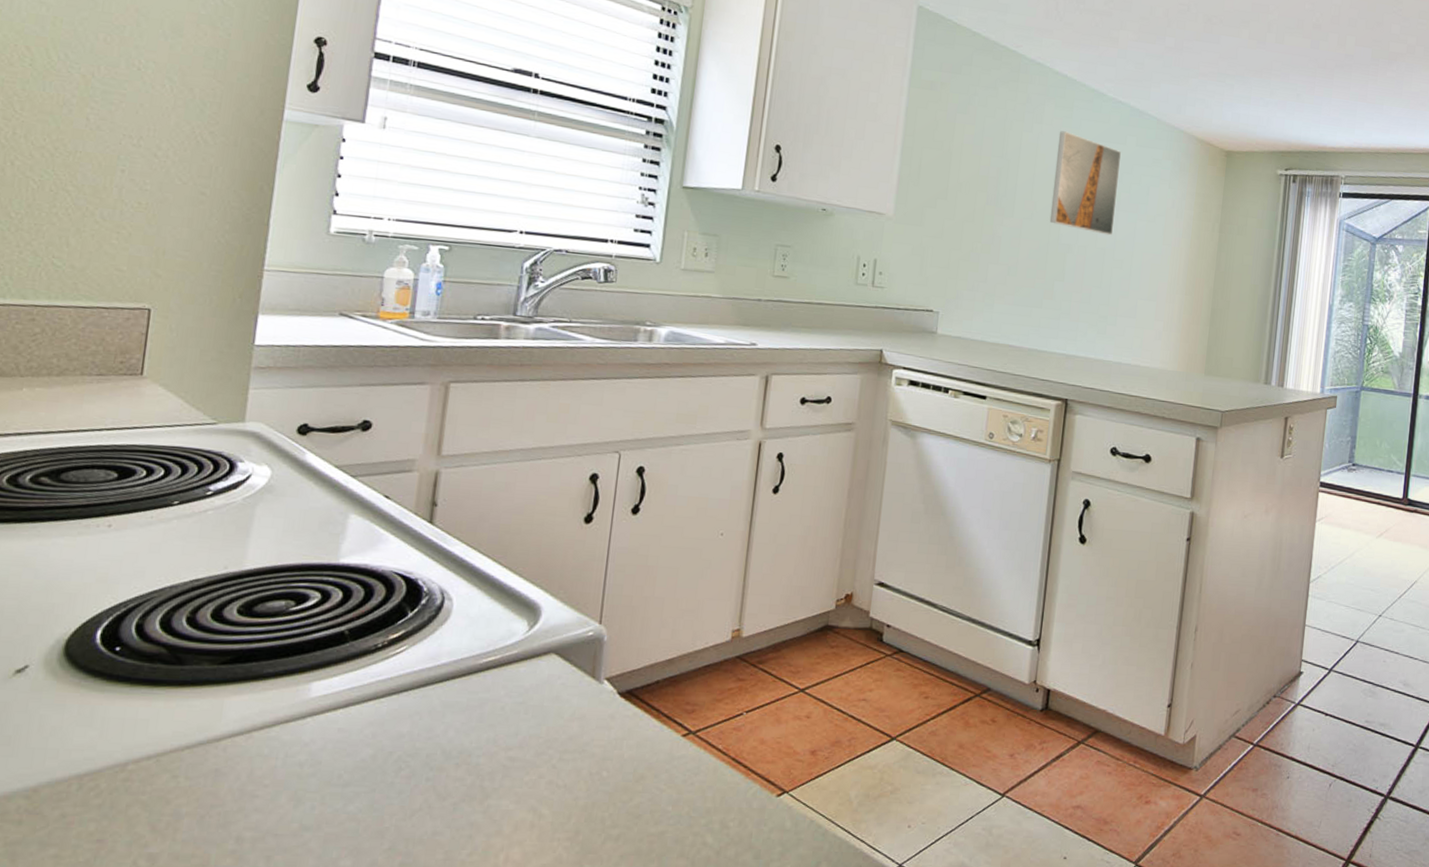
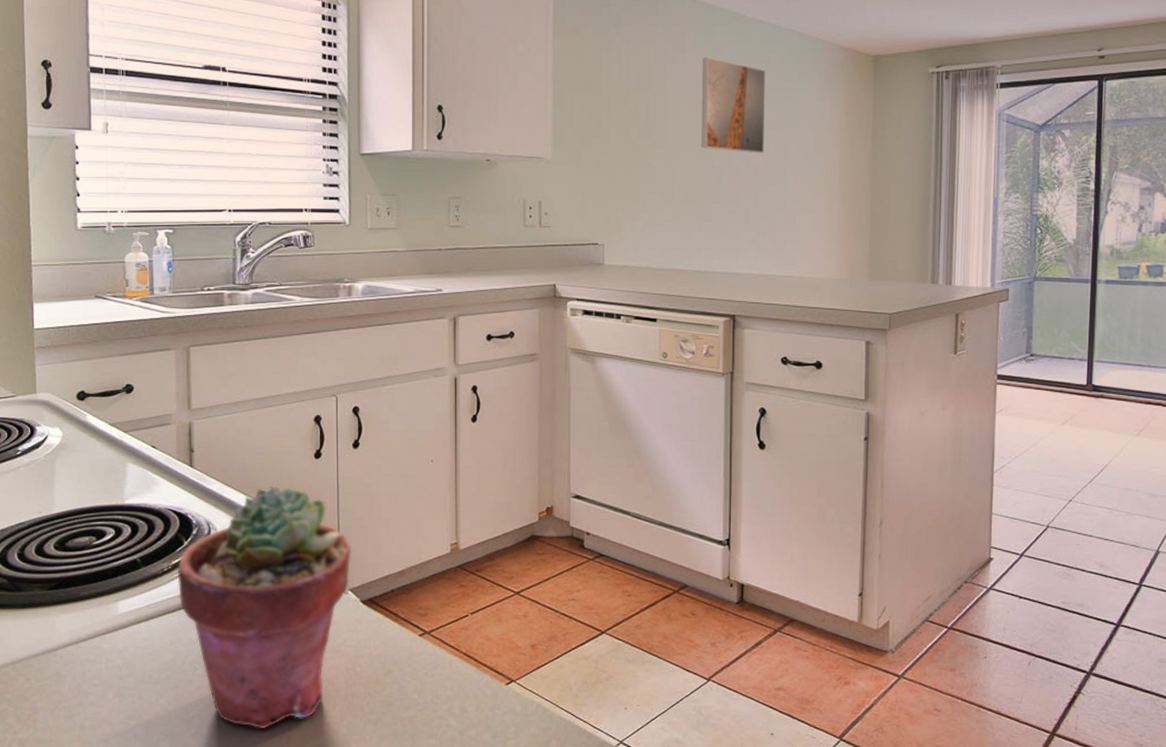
potted succulent: none [391,552,616,846] -> present [177,486,352,730]

